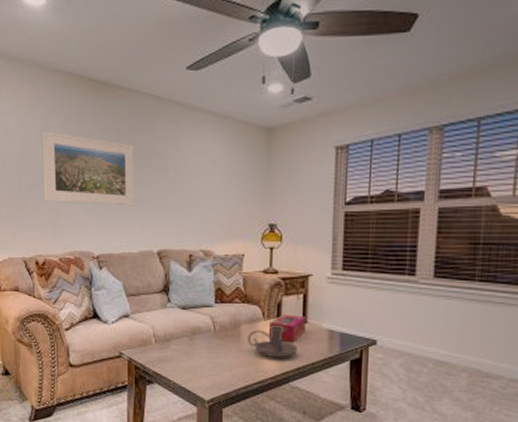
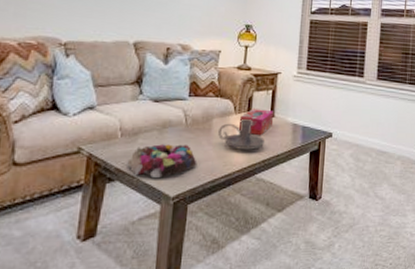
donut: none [163,350,229,383] -> present [127,144,197,179]

